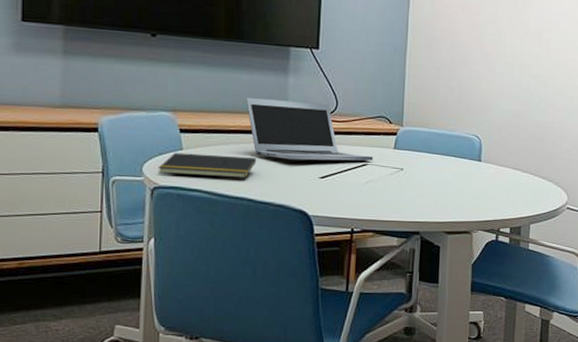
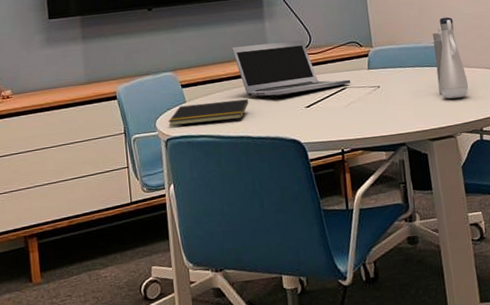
water bottle: none [463,108,494,194] -> present [433,17,469,99]

